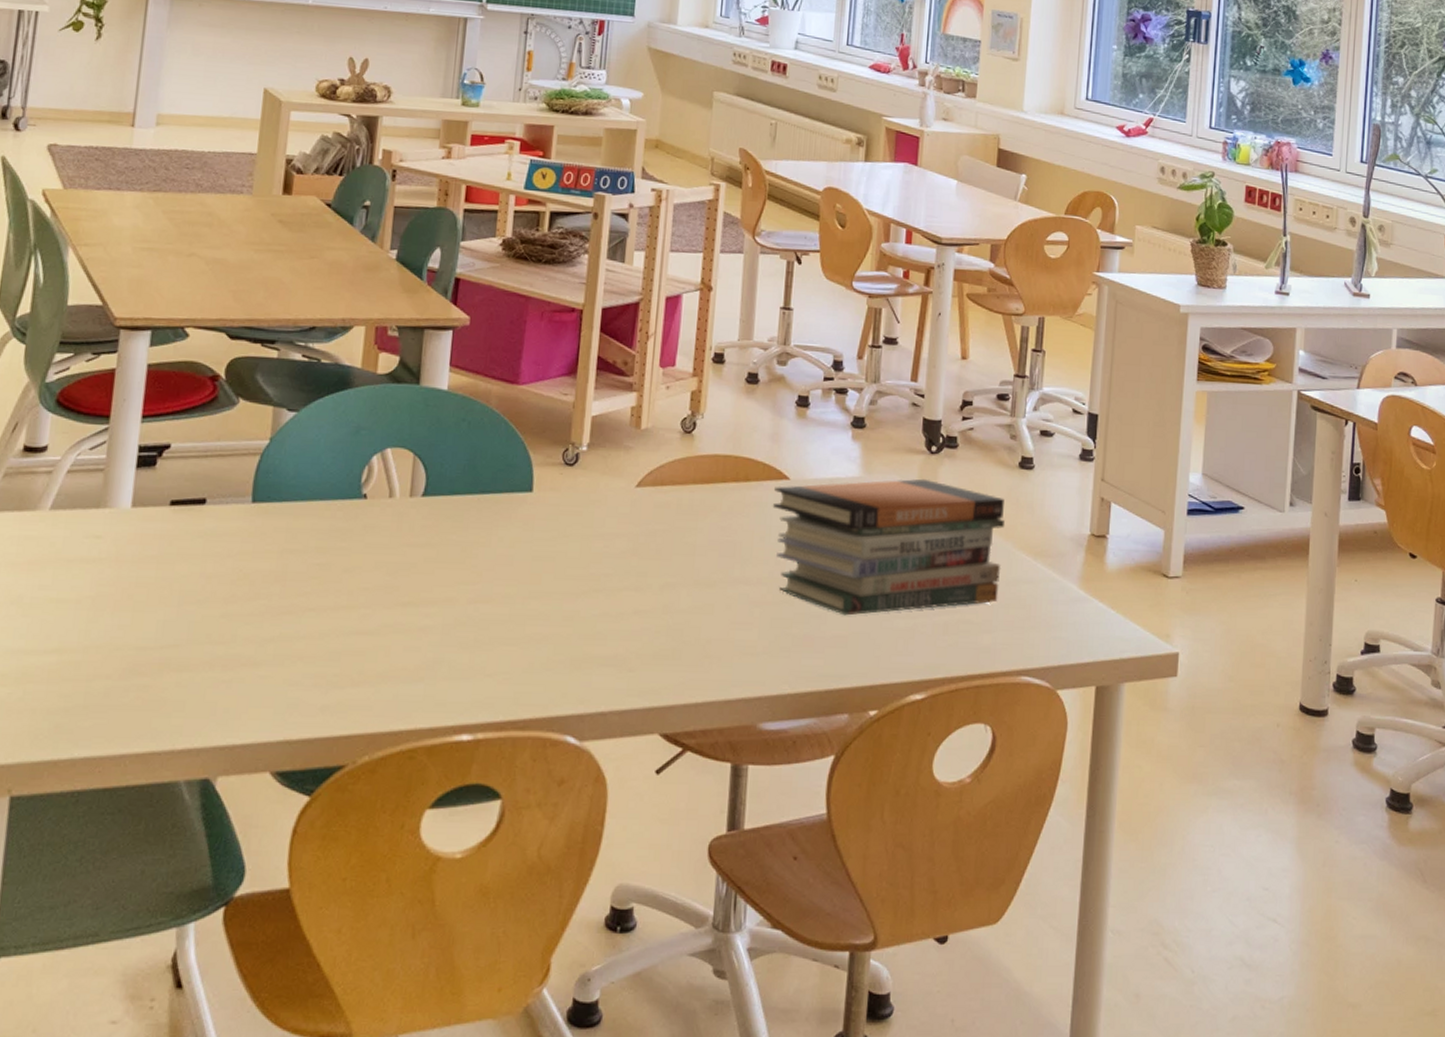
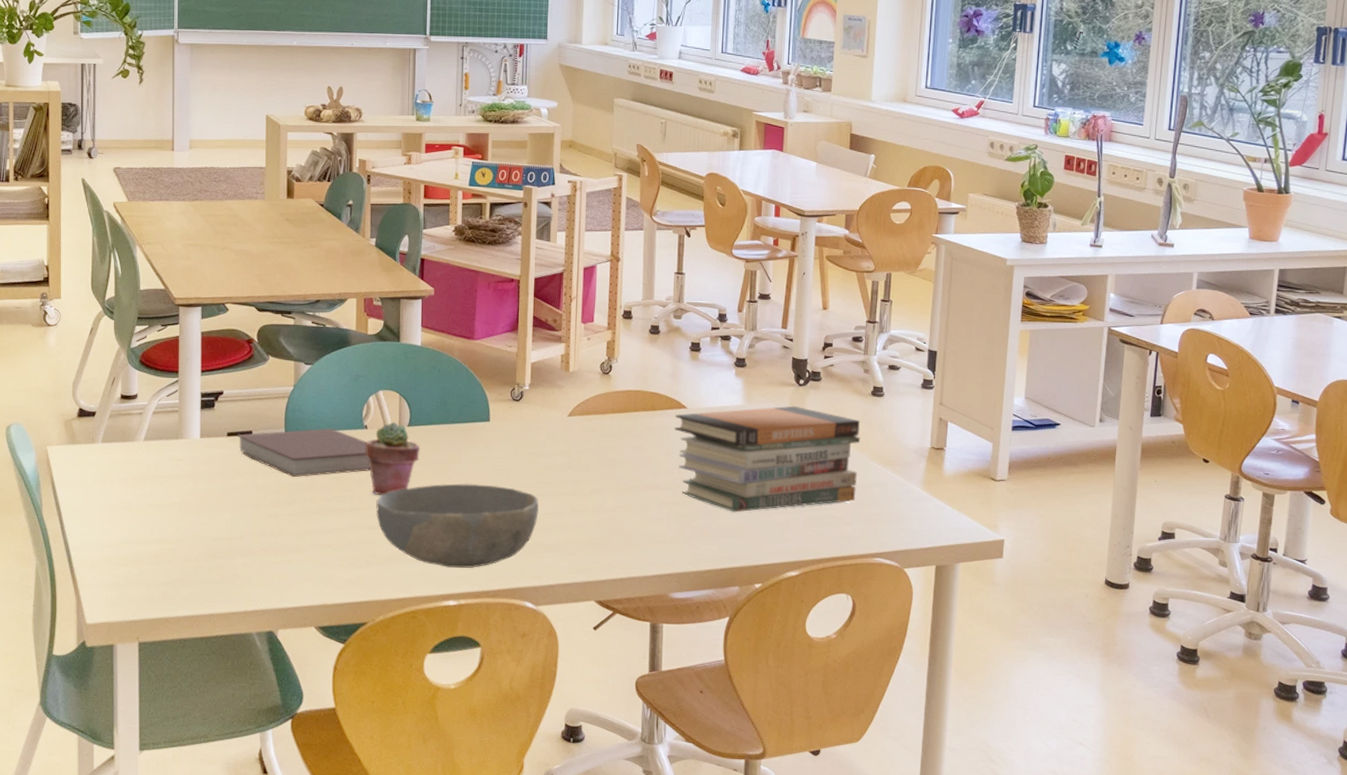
notebook: none [183,497,367,563] -> present [236,428,370,477]
potted succulent: none [361,490,438,590] -> present [365,422,421,496]
bowl: none [369,573,592,690] -> present [376,483,539,569]

